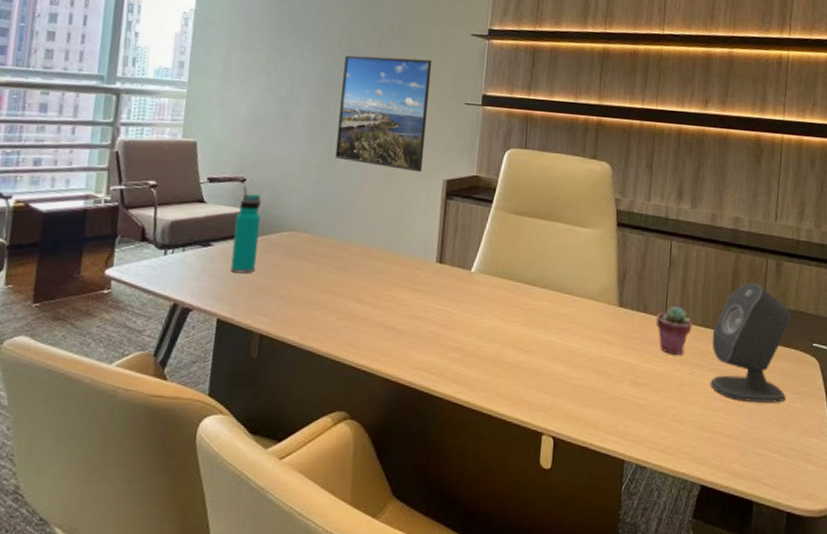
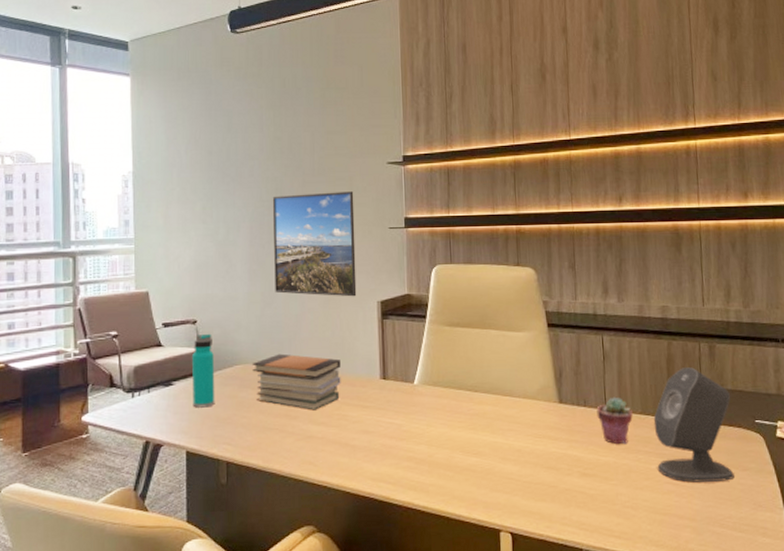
book stack: none [300,224,397,289] -> present [252,353,341,411]

